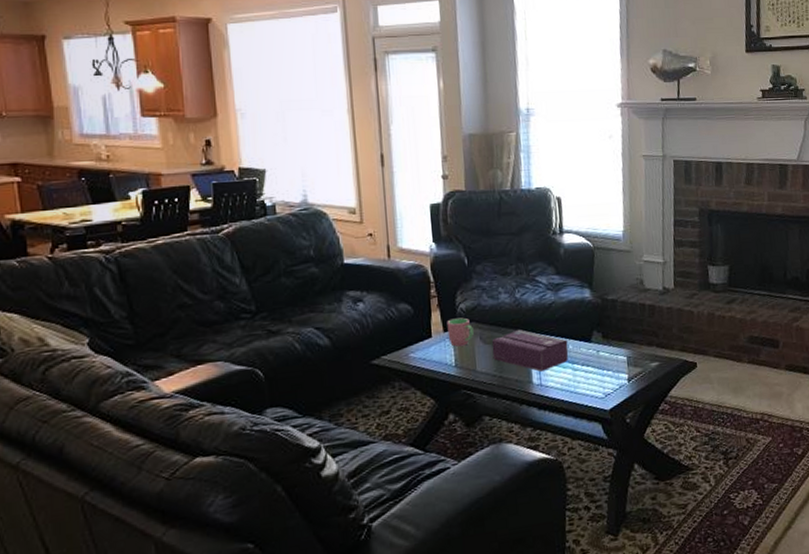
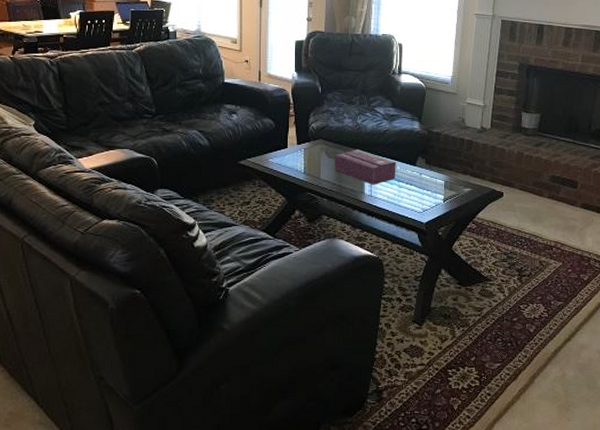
cup: present [447,317,474,347] -> none [300,134,321,157]

